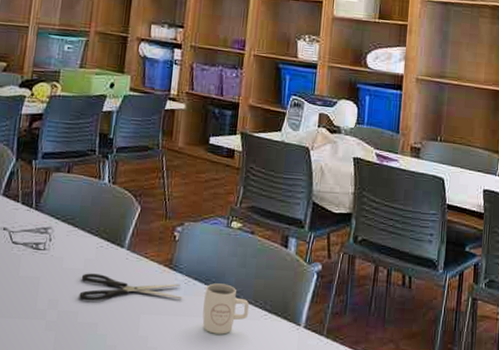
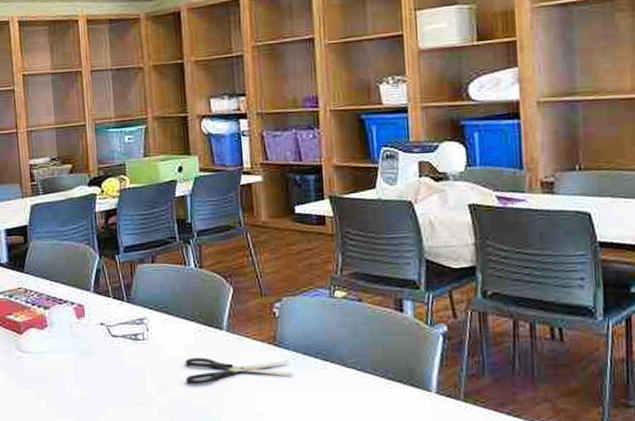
mug: present [202,283,250,335] -> none [317,355,370,407]

